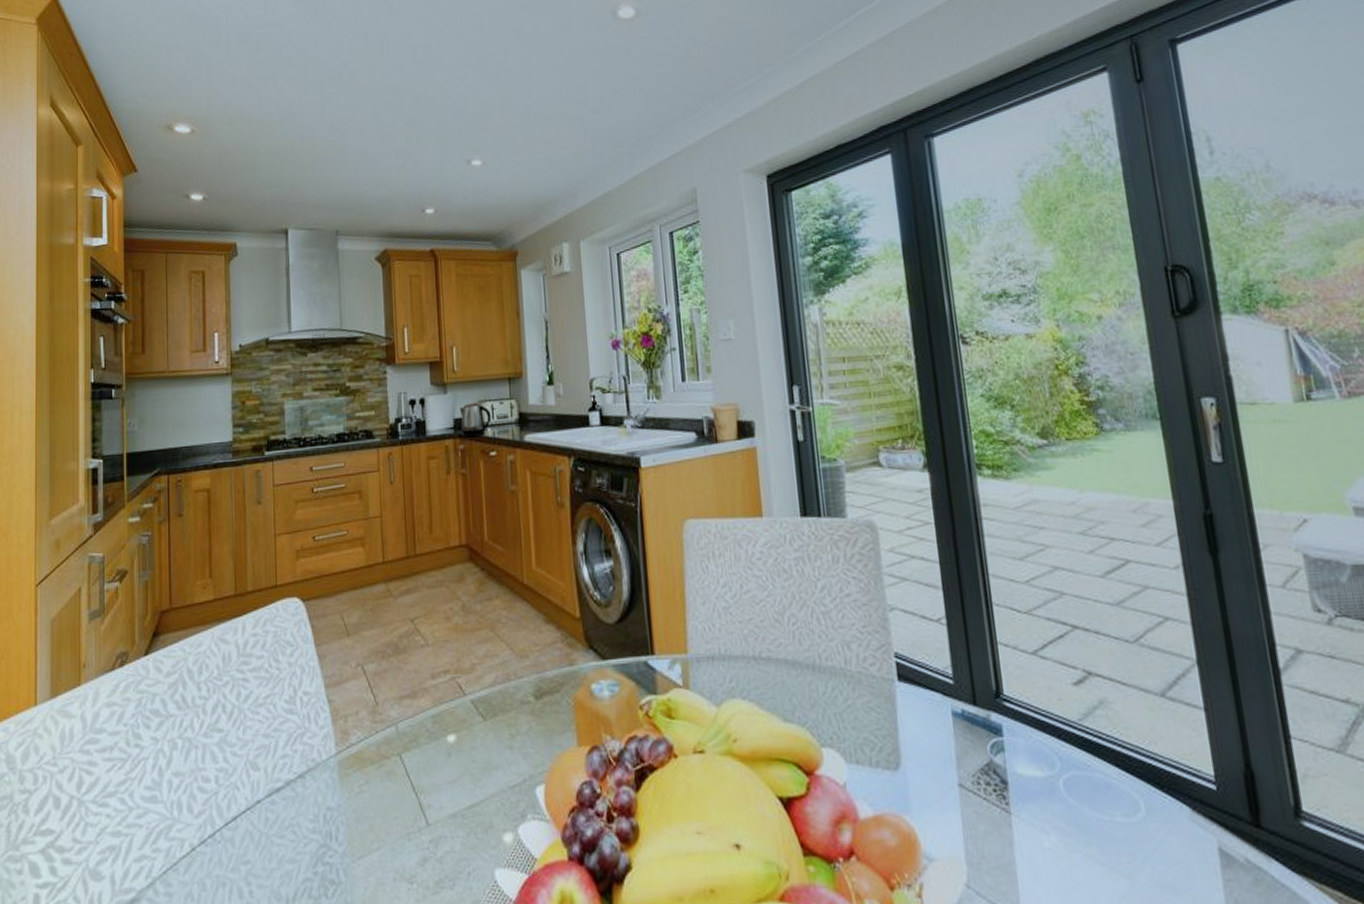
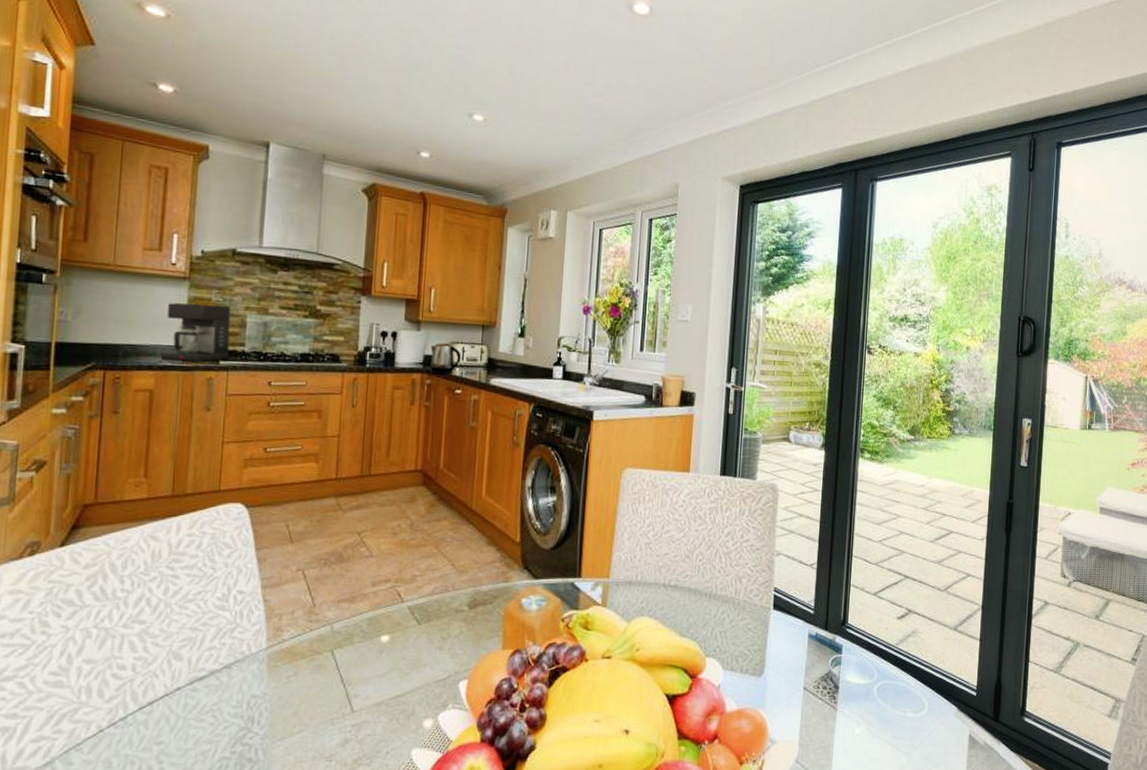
coffee maker: none [214,396,273,458] -> present [161,303,231,363]

